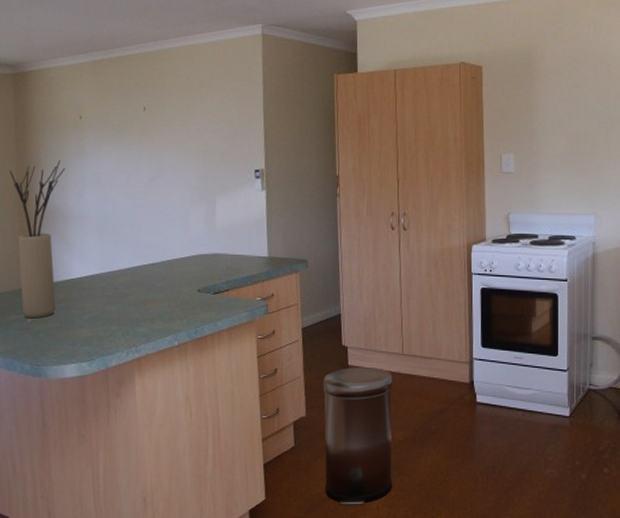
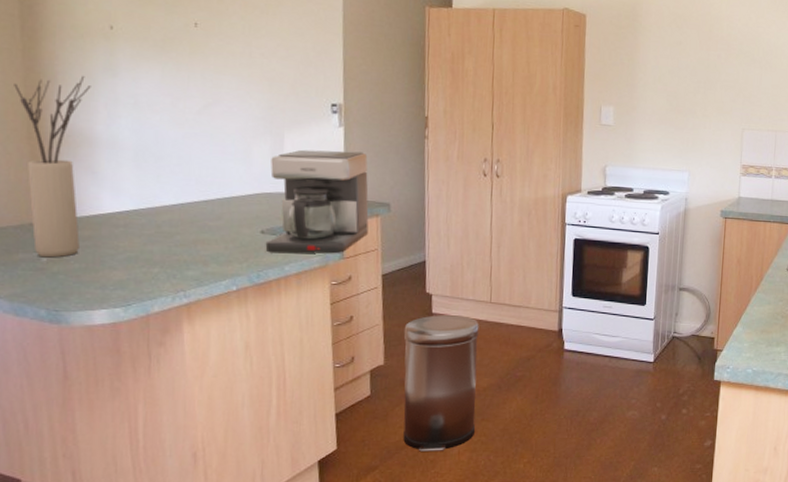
coffee maker: none [201,212,289,310] -> present [265,149,369,254]

